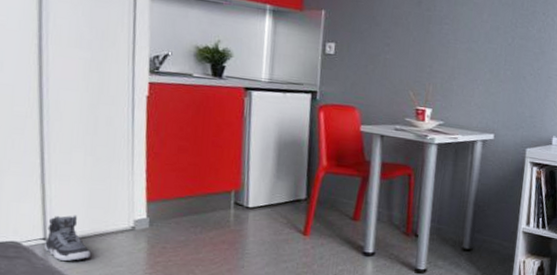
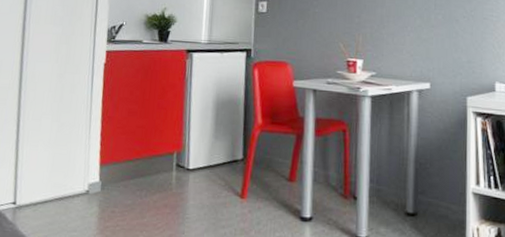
sneaker: present [45,215,91,262] -> none [14,179,51,226]

